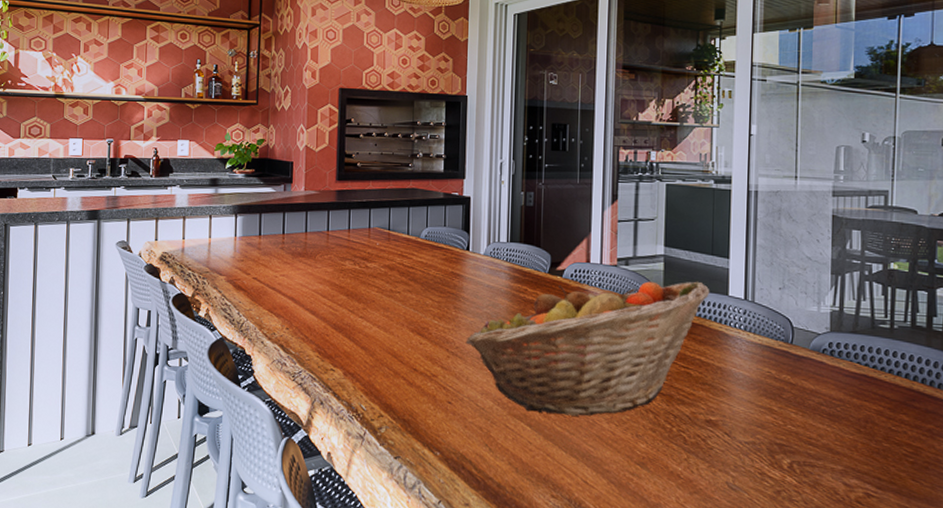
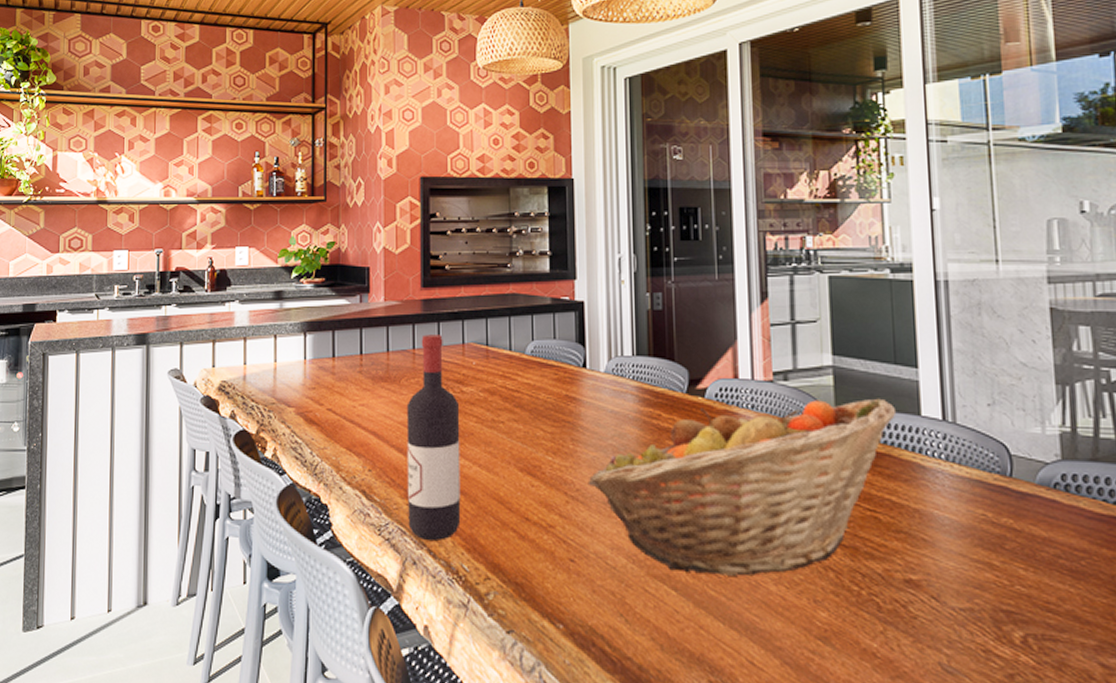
wine bottle: none [318,219,364,386] -> present [406,334,461,542]

